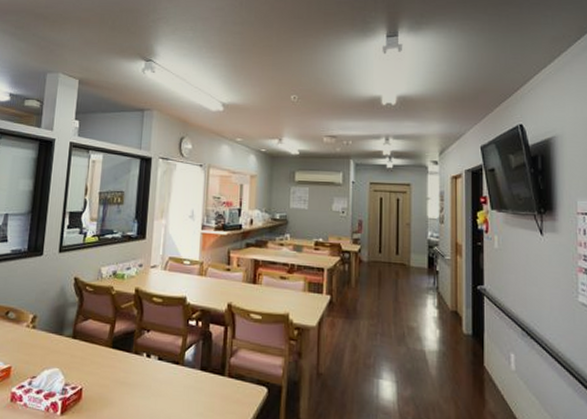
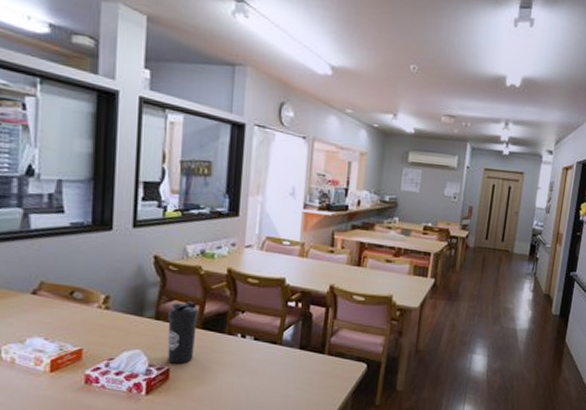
water bottle: none [81,320,110,384] -> present [167,301,199,364]

